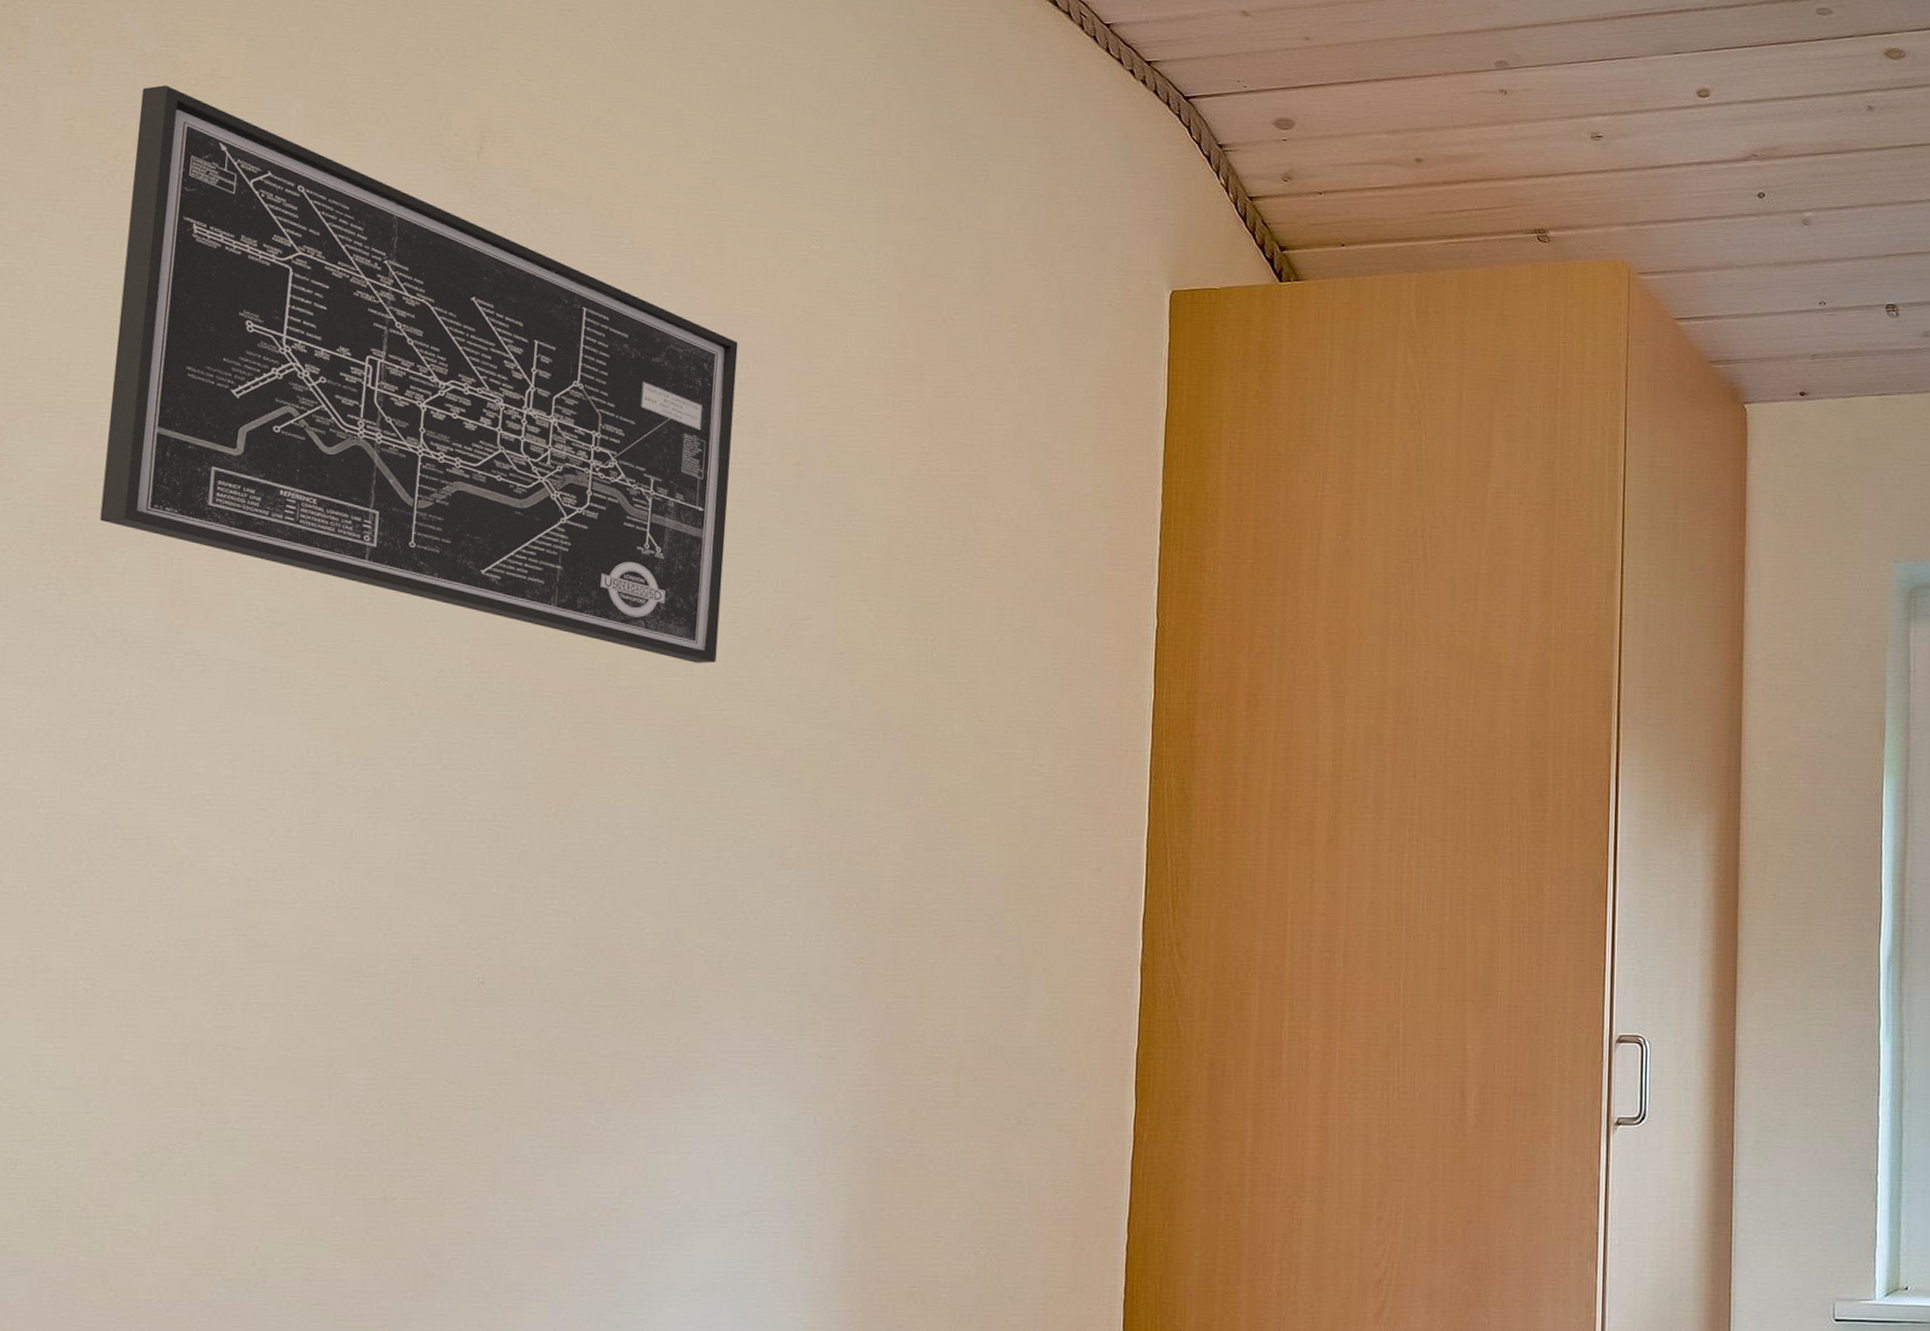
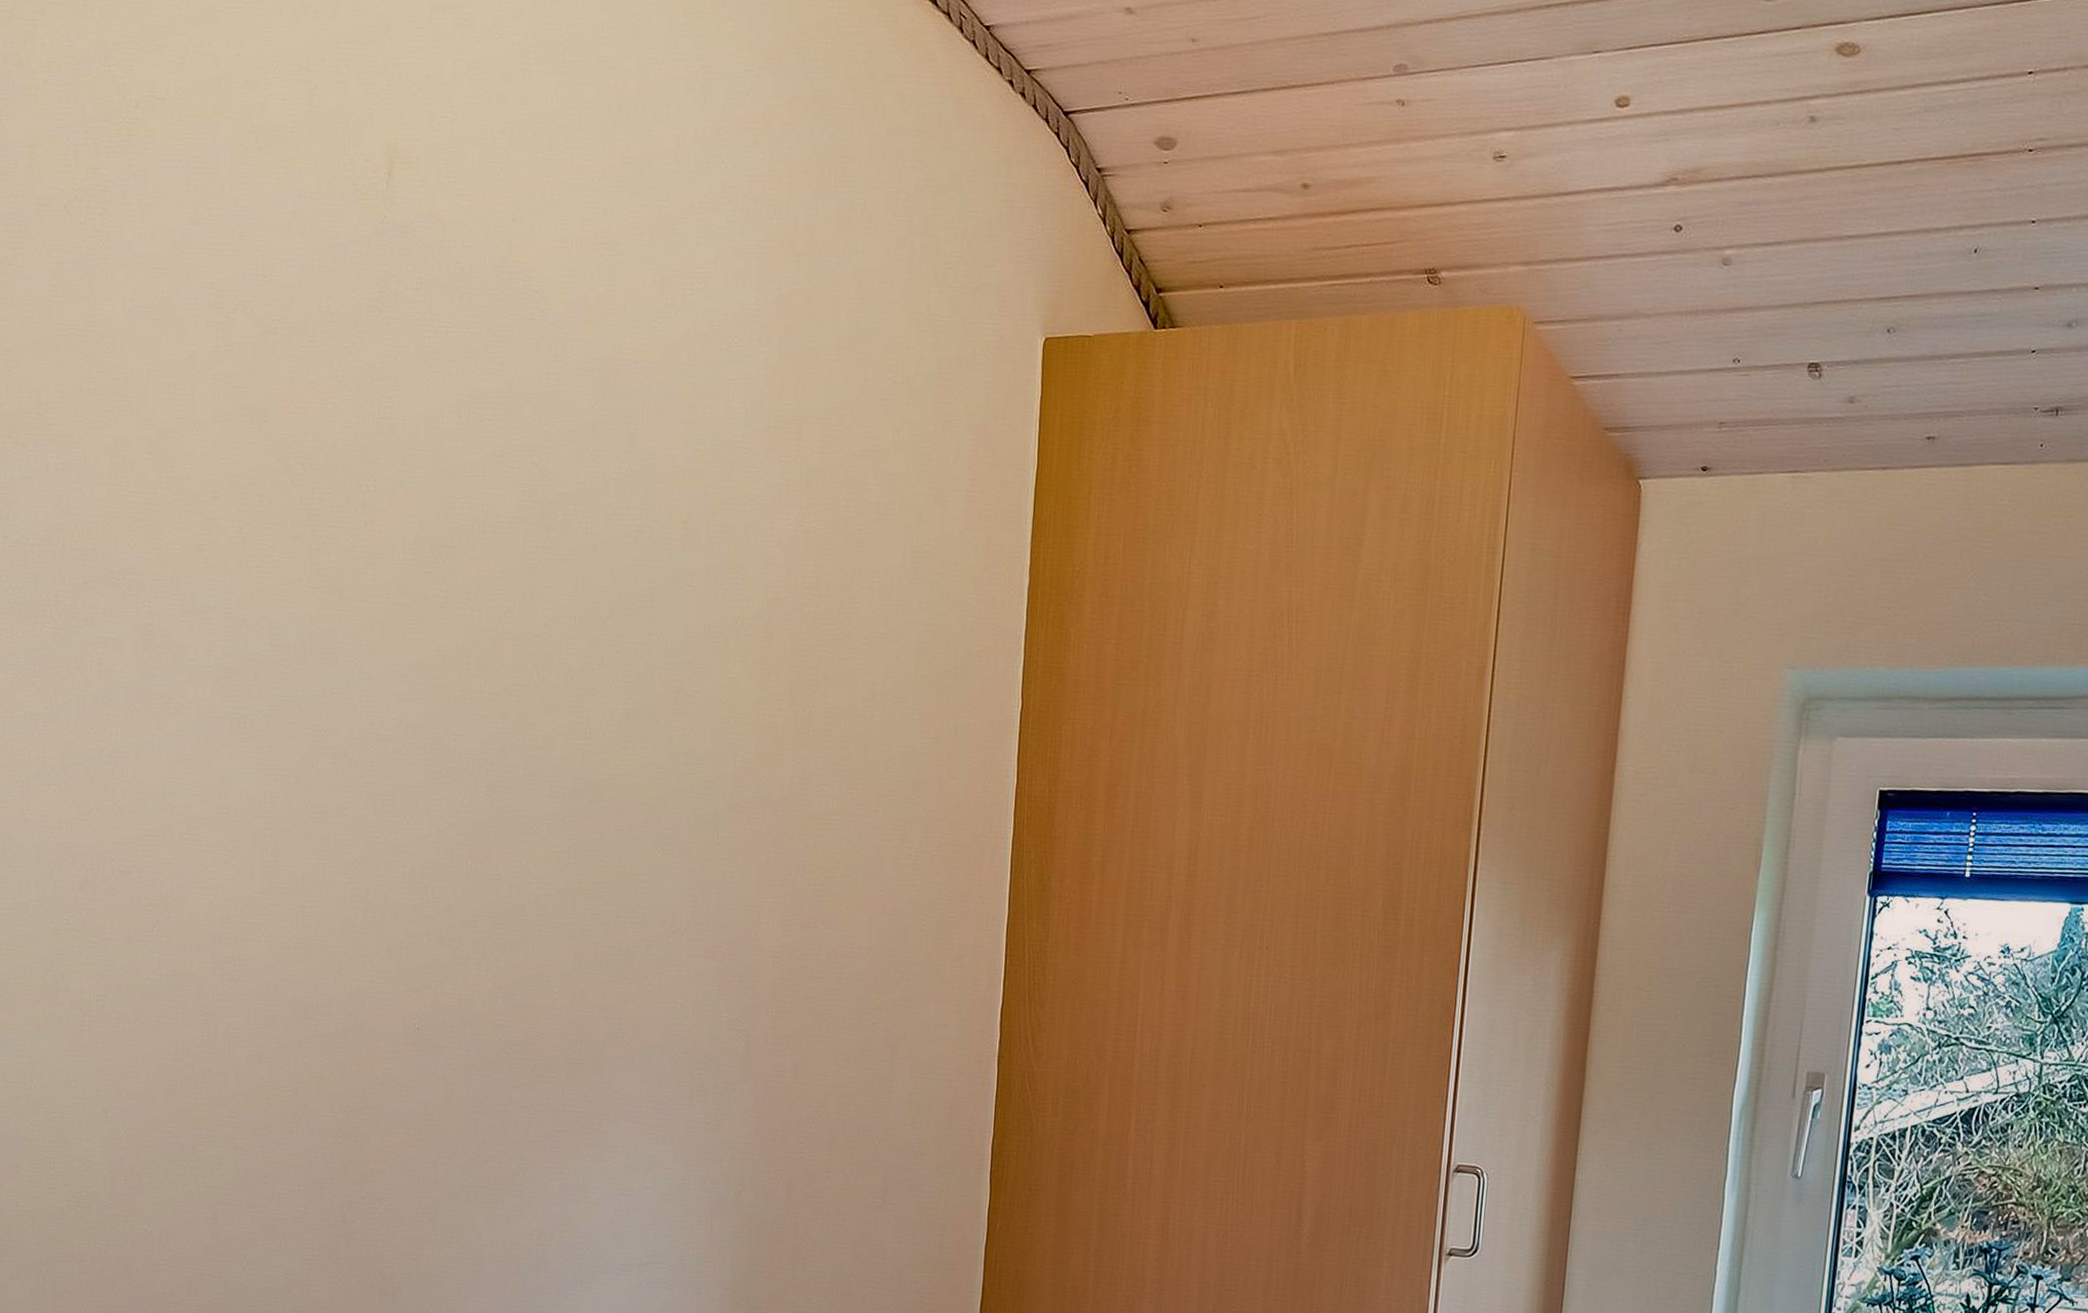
wall art: present [100,84,738,663] -> none [82,107,628,727]

